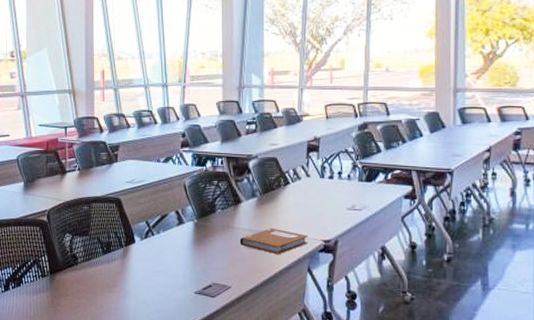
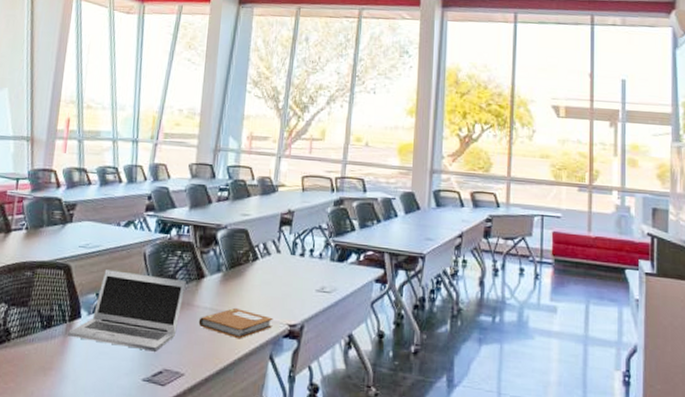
laptop: none [125,201,225,269] -> present [67,270,186,352]

